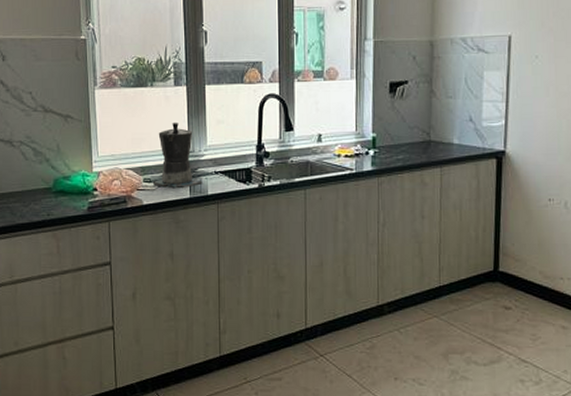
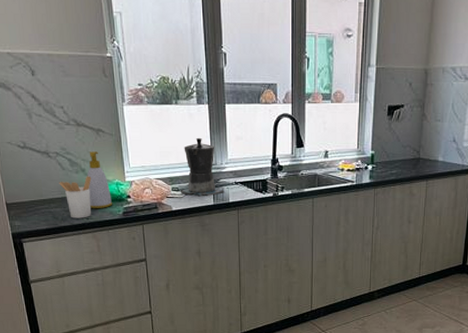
utensil holder: none [20,167,56,215] -> present [59,176,92,218]
soap bottle: none [51,139,77,204] -> present [87,151,113,209]

